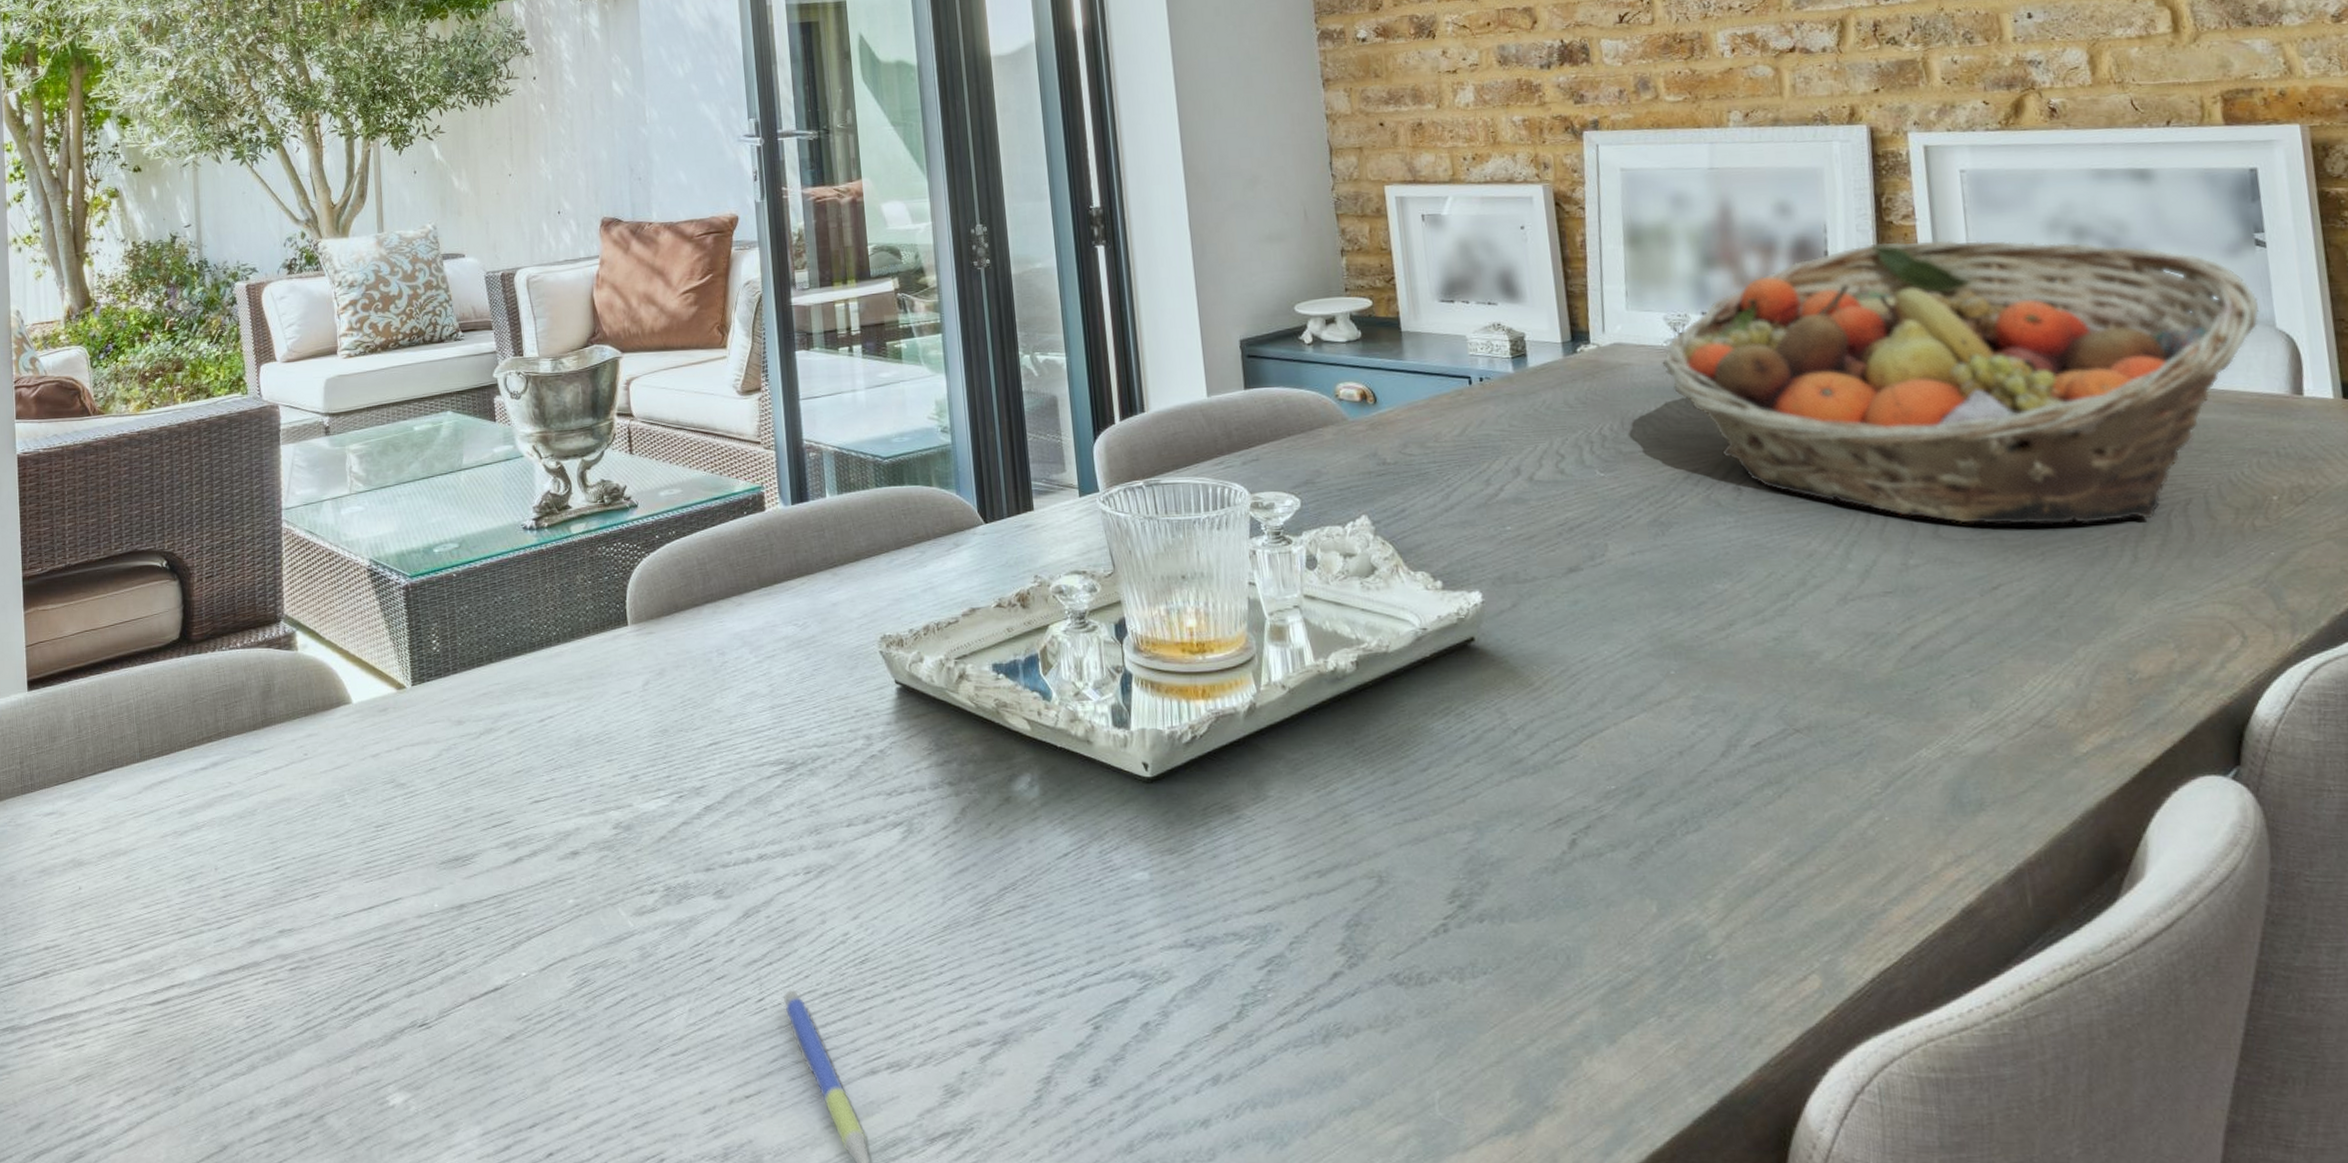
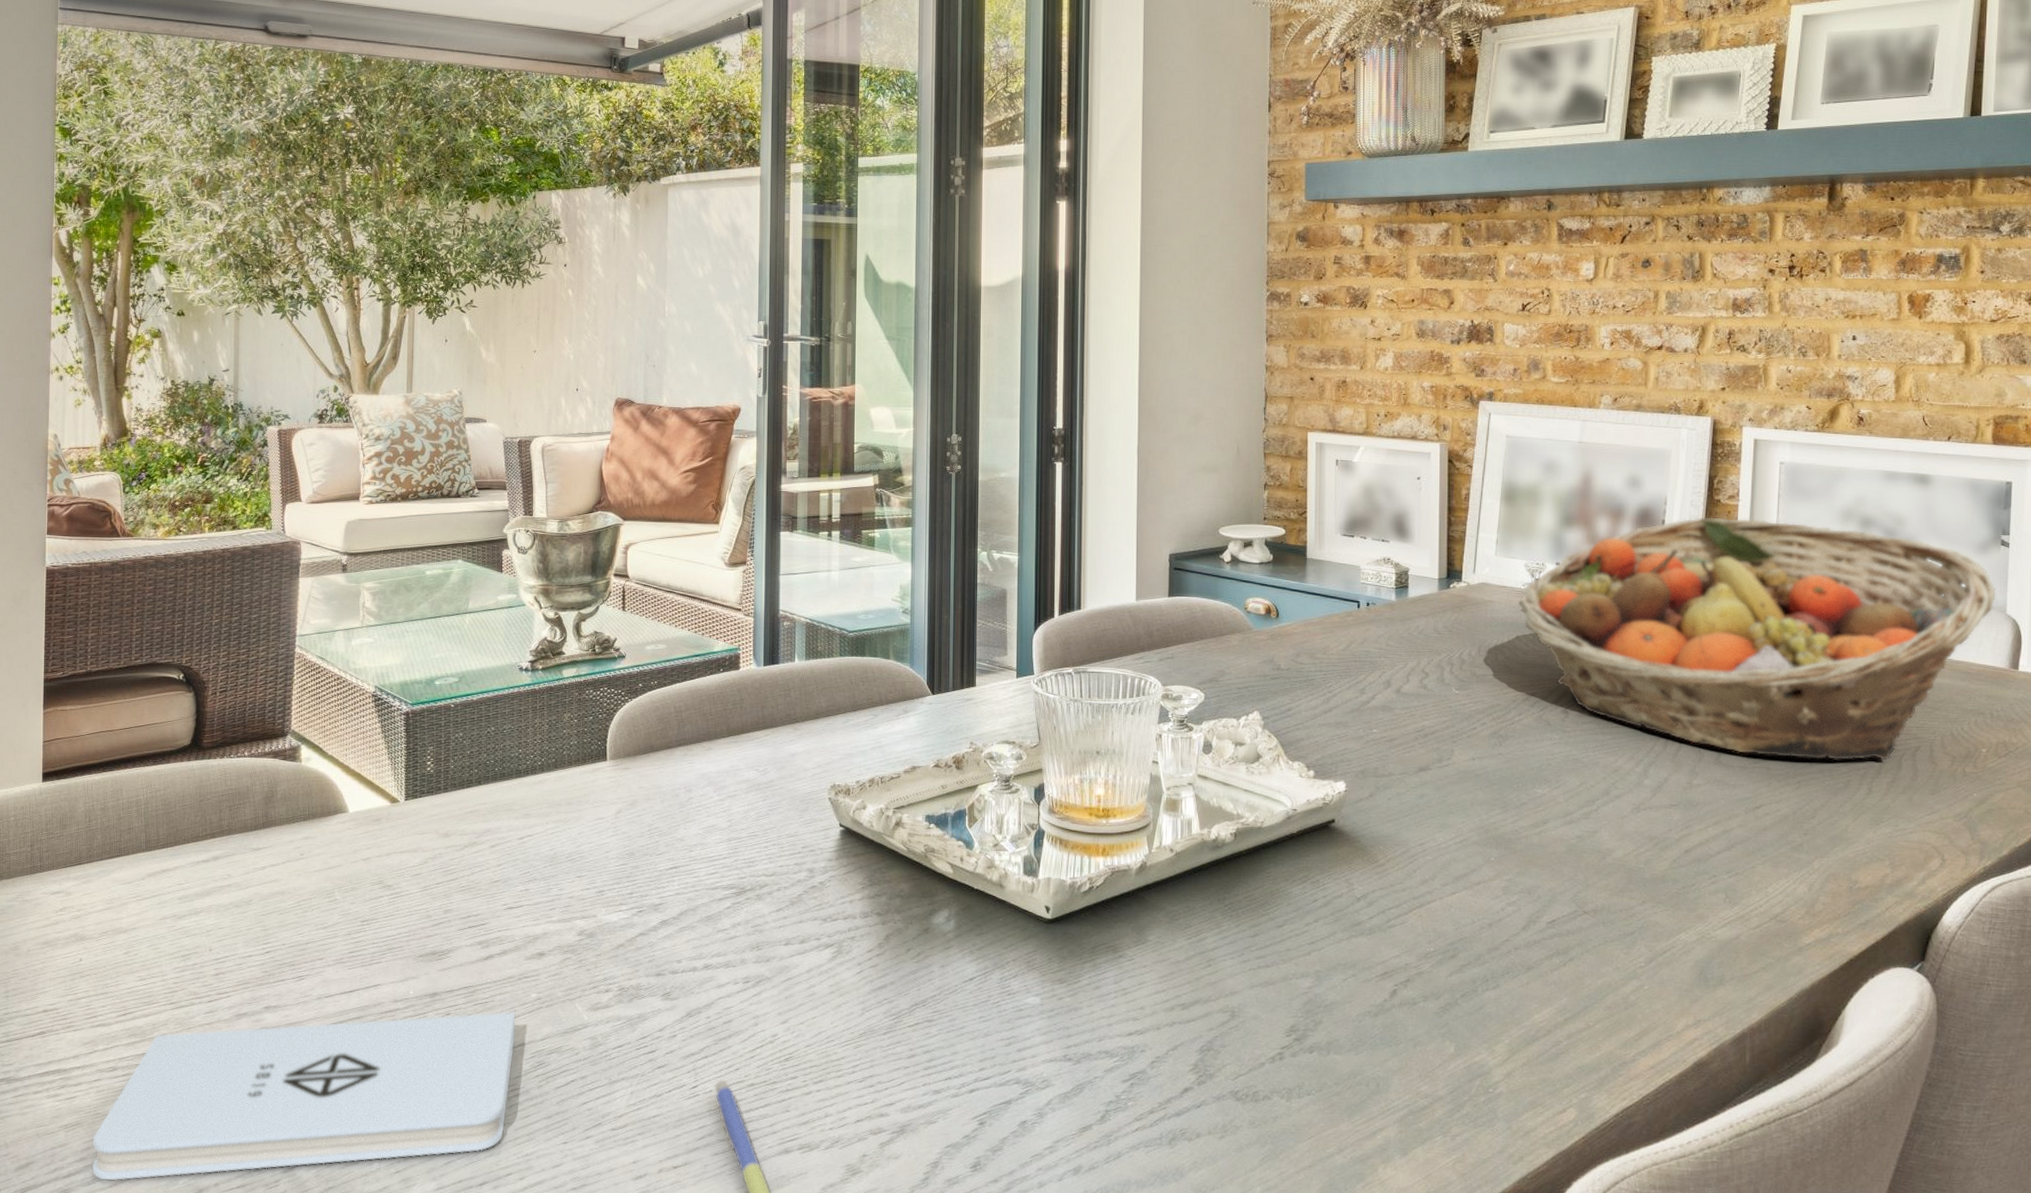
notepad: none [105,922,556,1140] -> present [92,1012,516,1181]

